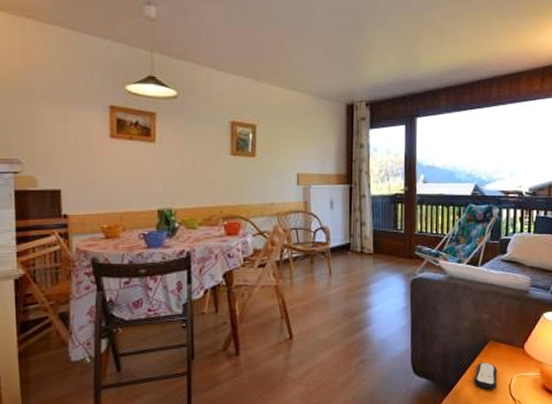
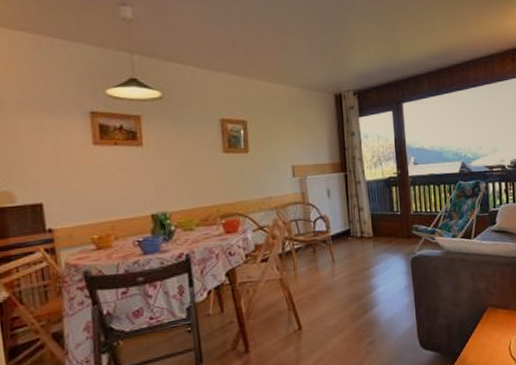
remote control: present [473,362,498,390] -> none [476,328,499,354]

